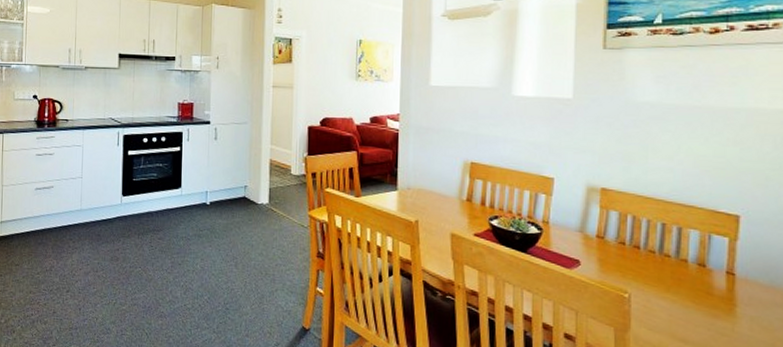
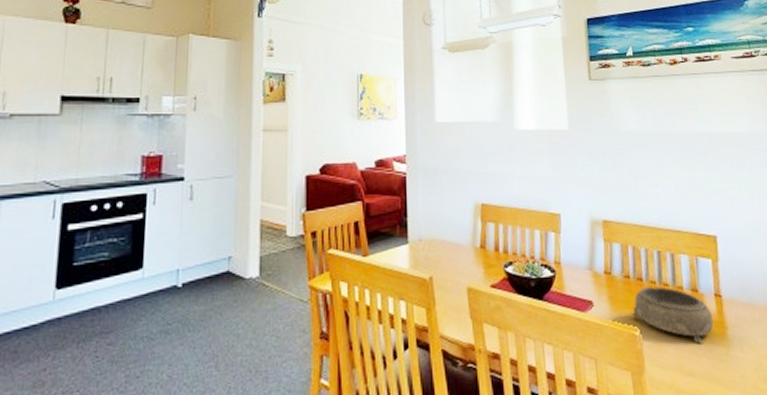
decorative bowl: none [621,255,721,316] -> present [630,286,714,344]

